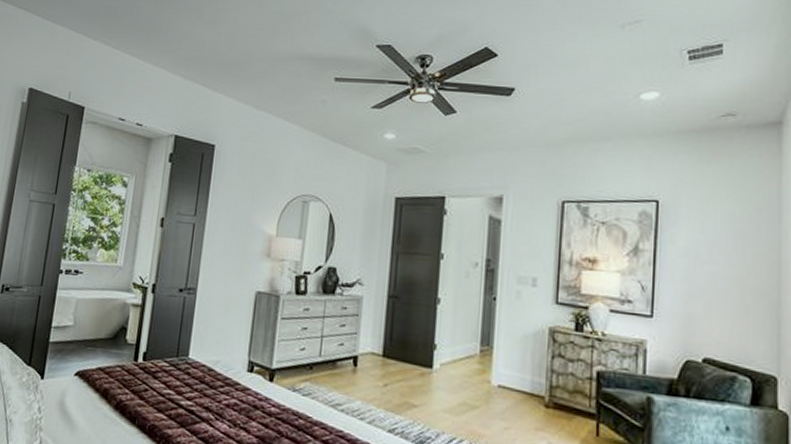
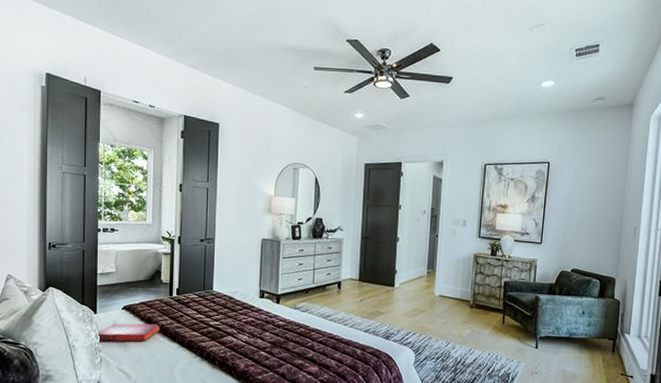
hardback book: none [40,393,119,421] -> present [96,323,161,342]

